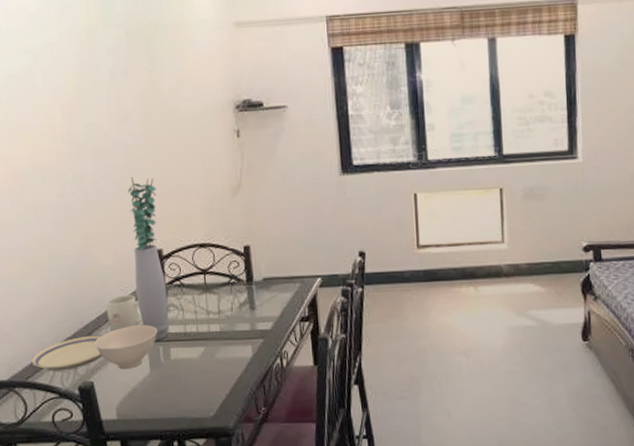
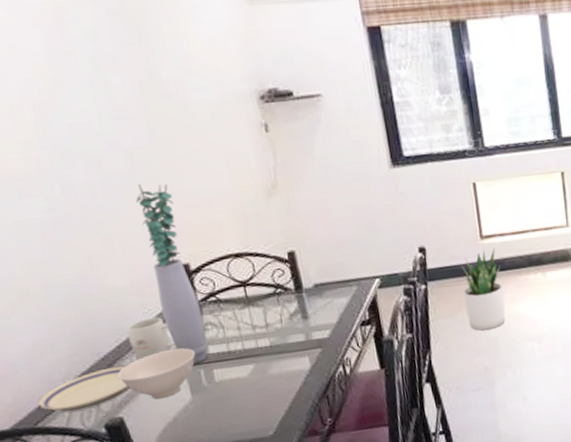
planter: none [396,258,436,338] -> present [461,248,506,331]

